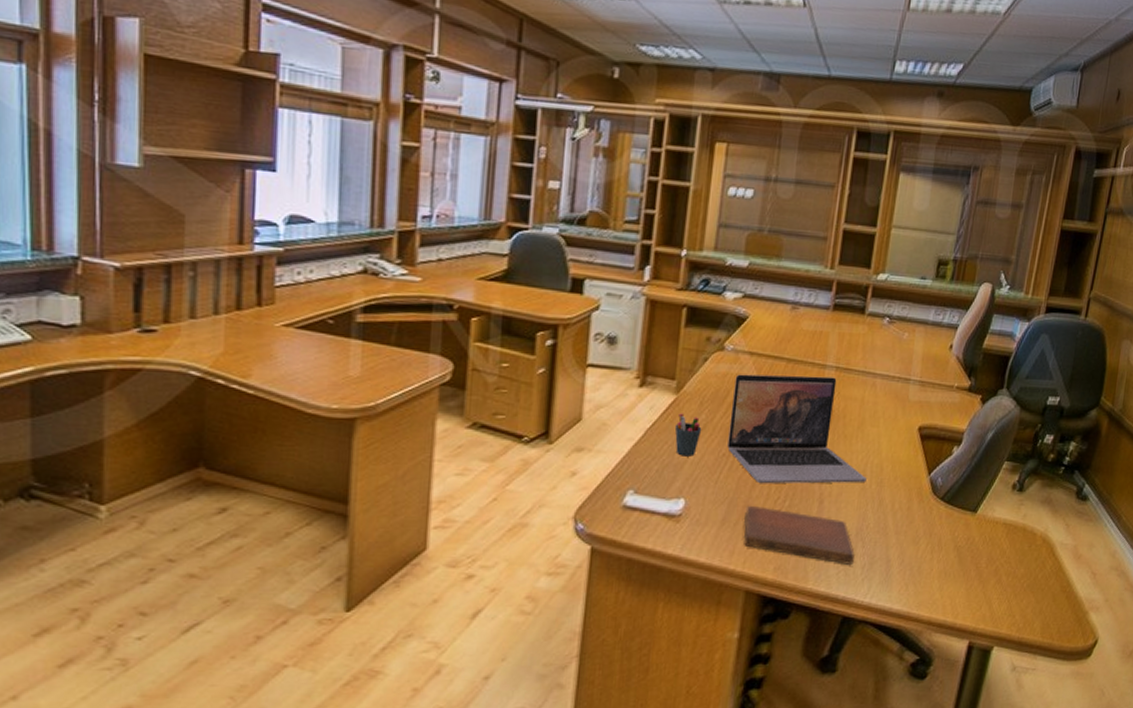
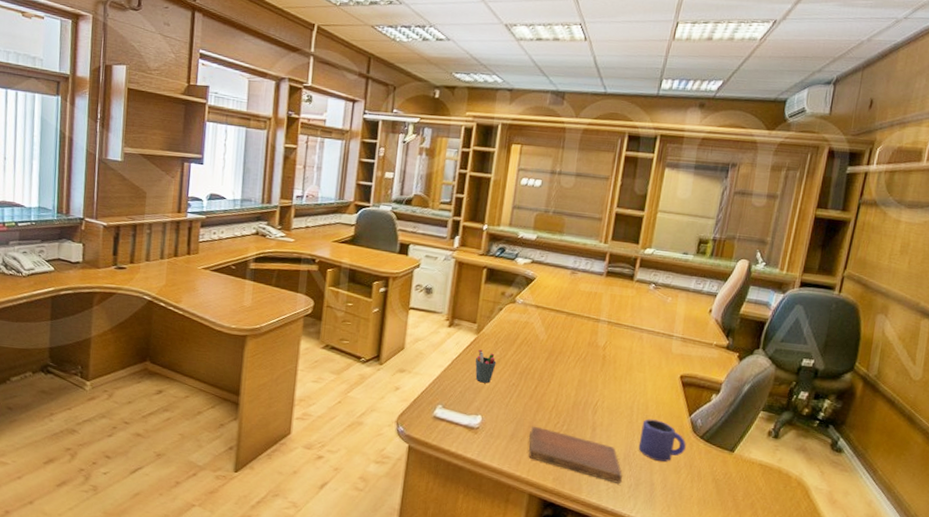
laptop: present [727,374,867,484] -> none [517,322,634,417]
mug: none [872,483,926,532] -> present [638,419,686,462]

